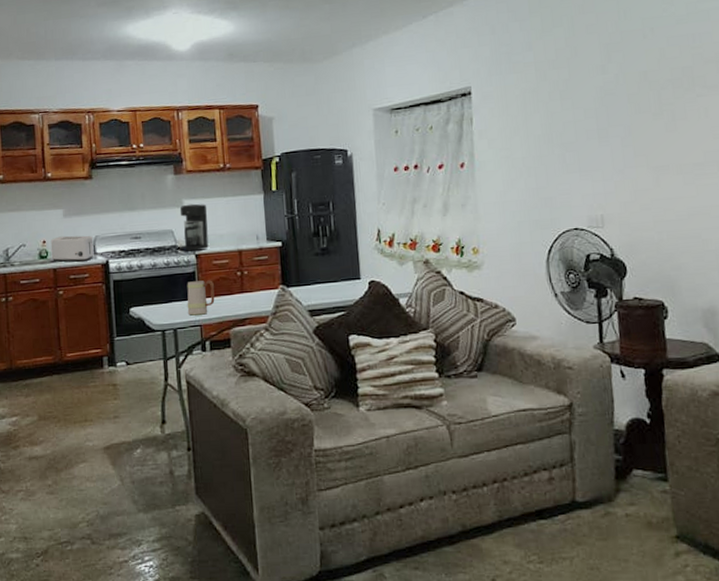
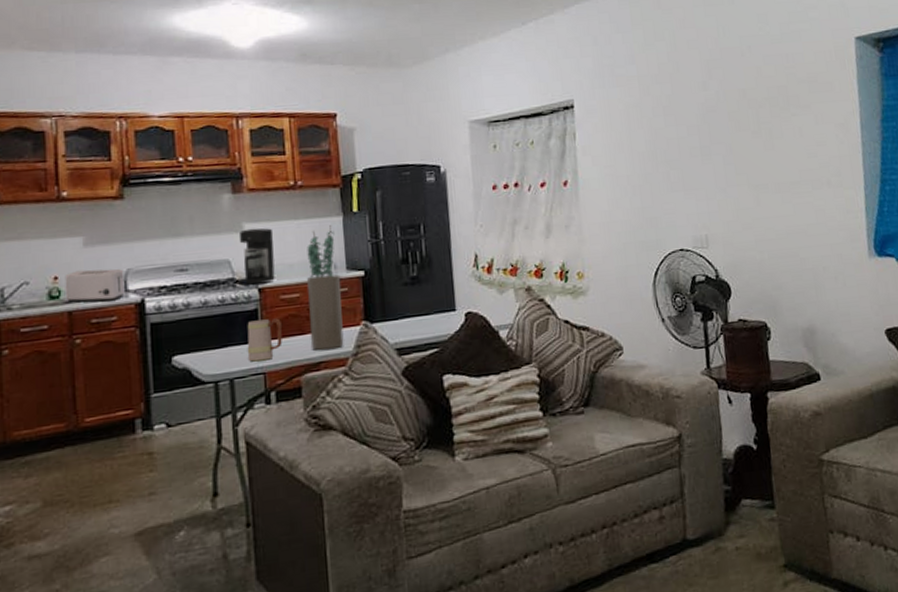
vase: none [234,202,265,309] -> present [307,225,344,351]

